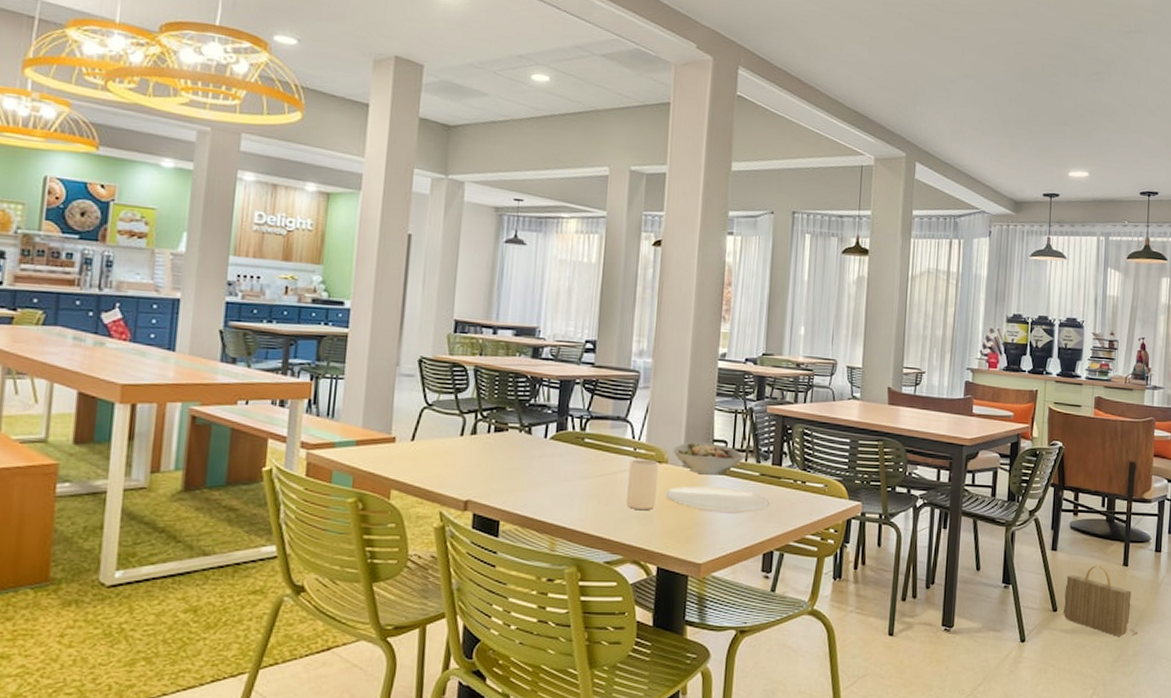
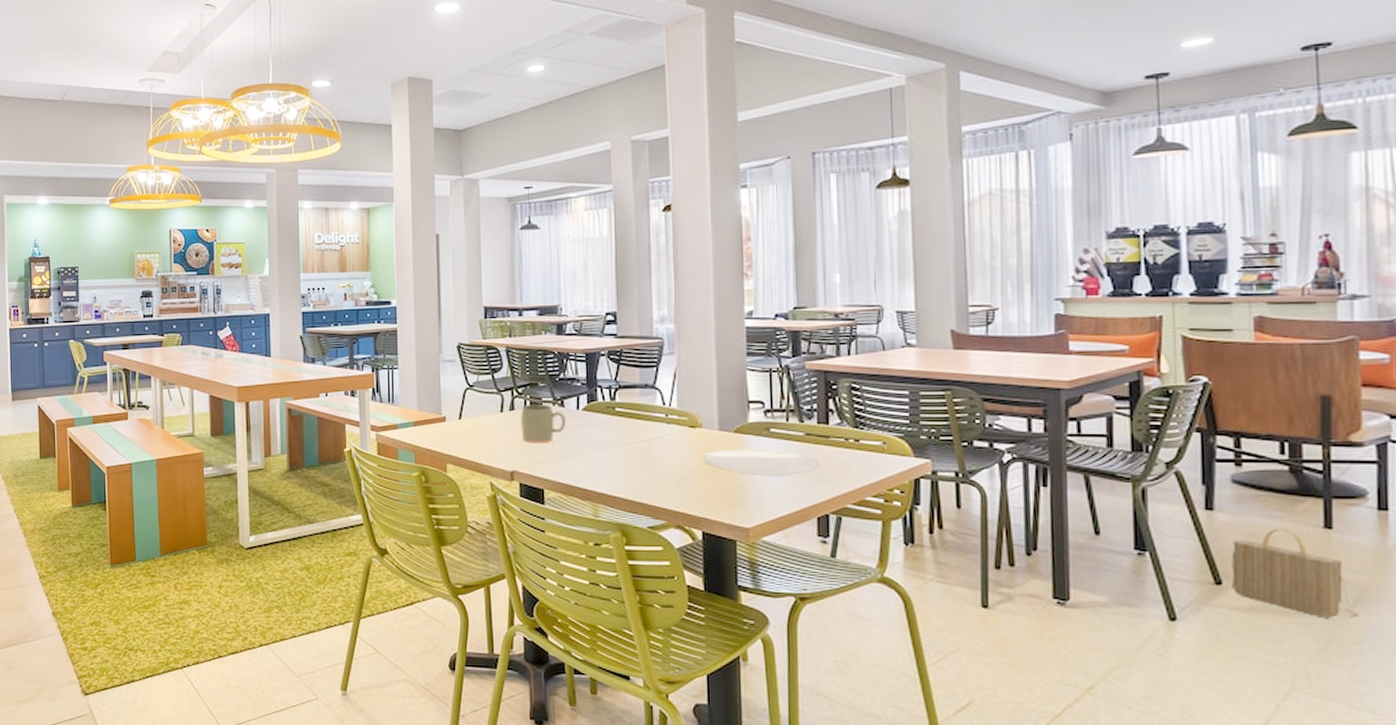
mug: none [481,429,531,472] -> present [521,404,565,444]
cup: present [626,459,660,510] -> none [663,425,694,474]
salad: present [673,442,745,475] -> none [706,404,785,437]

